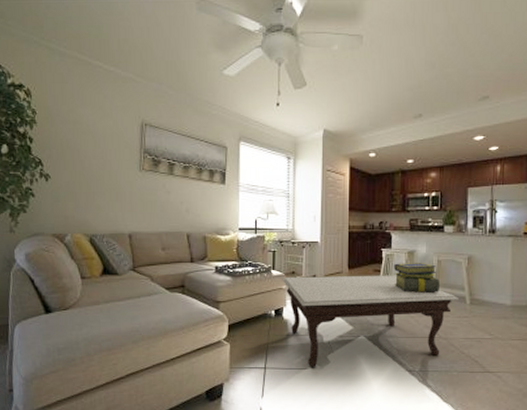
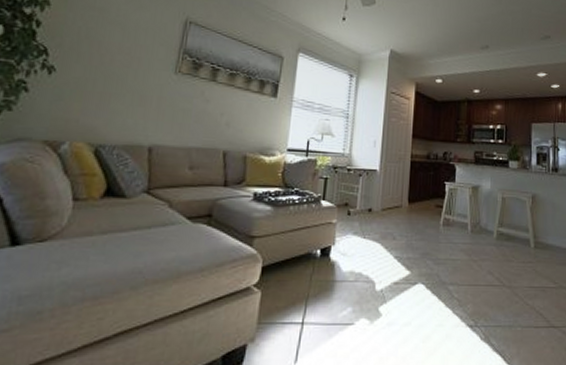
coffee table: present [282,275,459,368] -> none [332,209,523,323]
stack of books: present [394,262,439,293] -> none [456,198,504,234]

